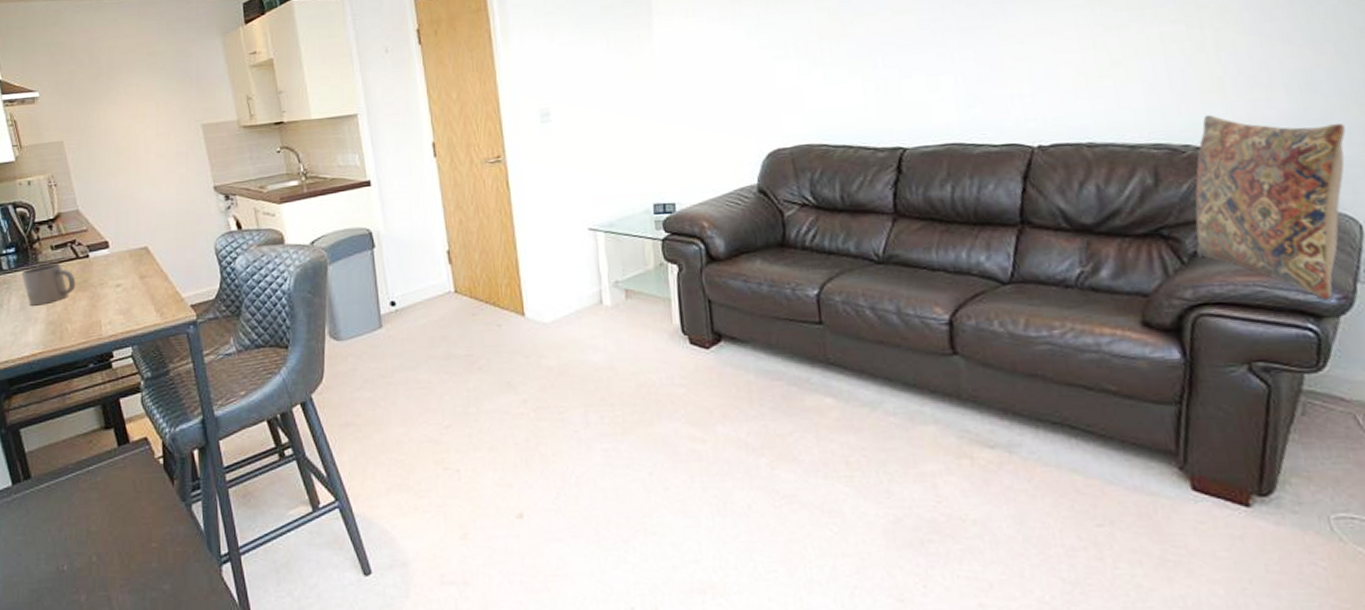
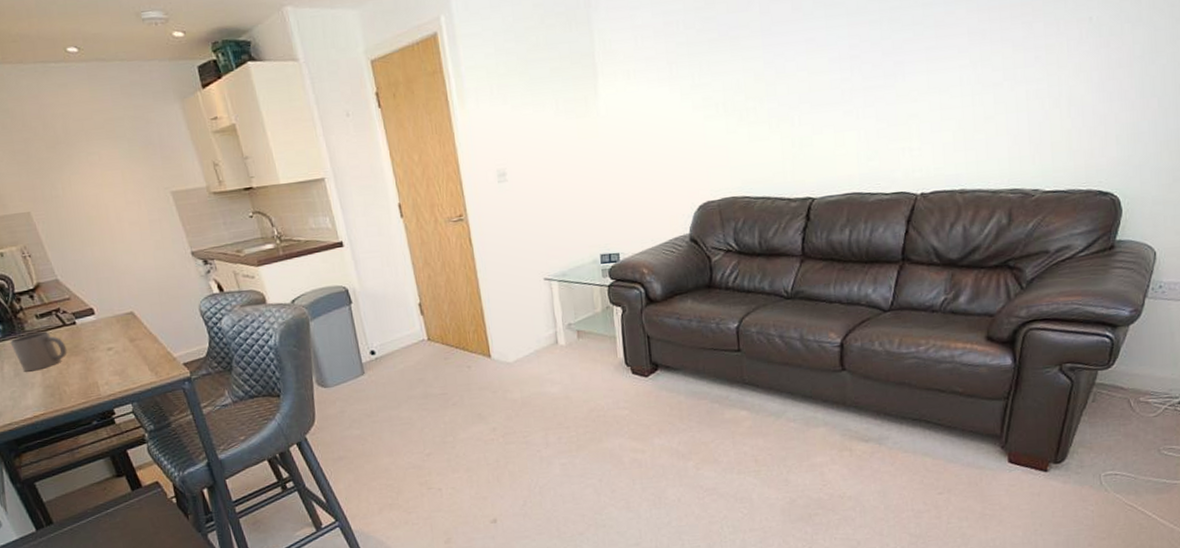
pillow: present [1195,114,1346,301] -> none [1033,163,1156,313]

